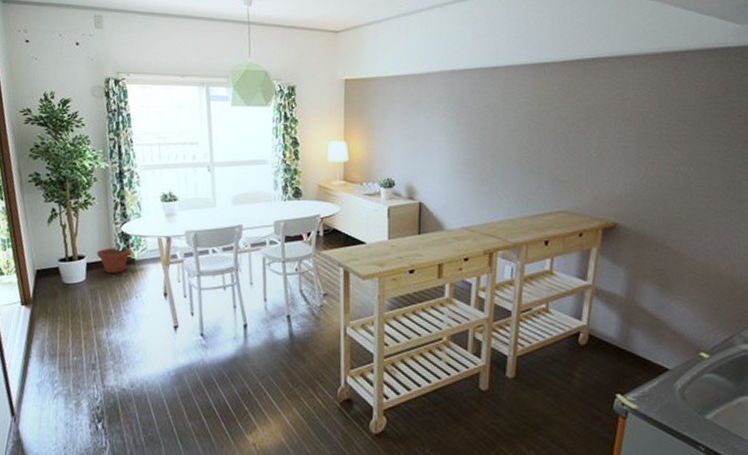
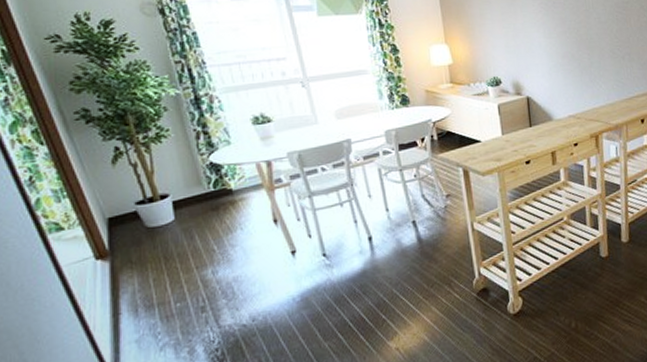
plant pot: present [97,247,131,273] -> none [184,178,225,209]

